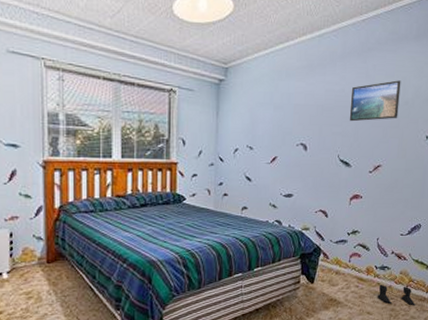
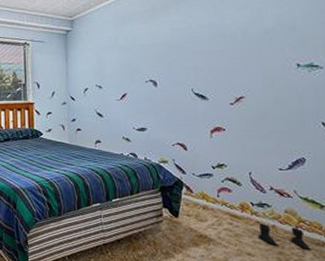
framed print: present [349,80,401,122] -> none [200,11,258,56]

